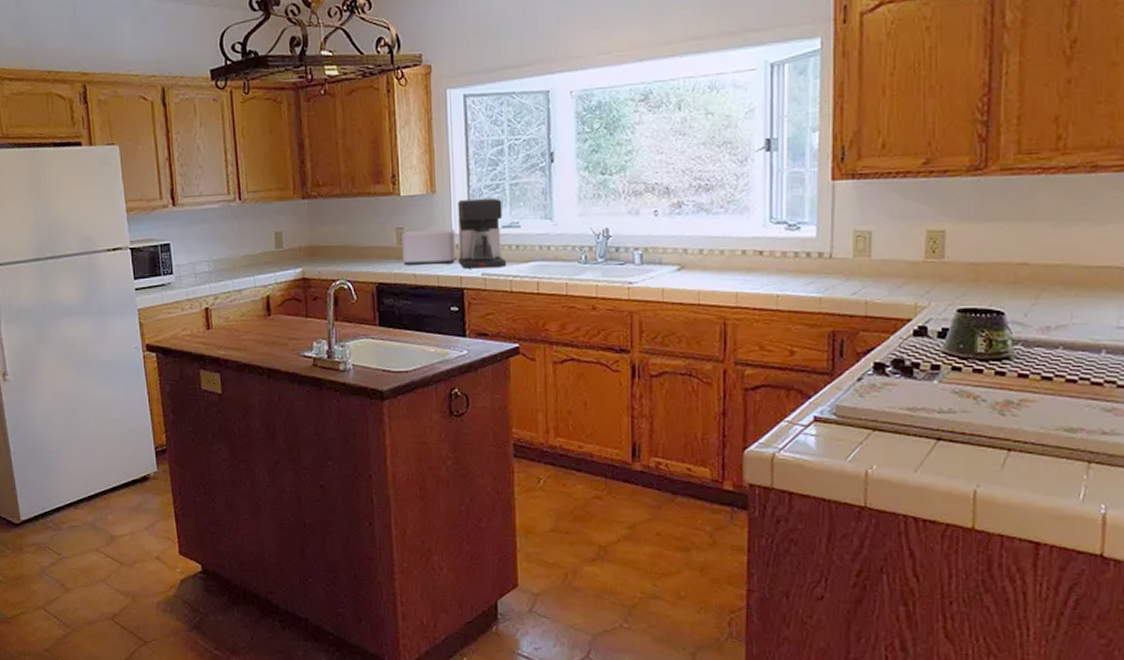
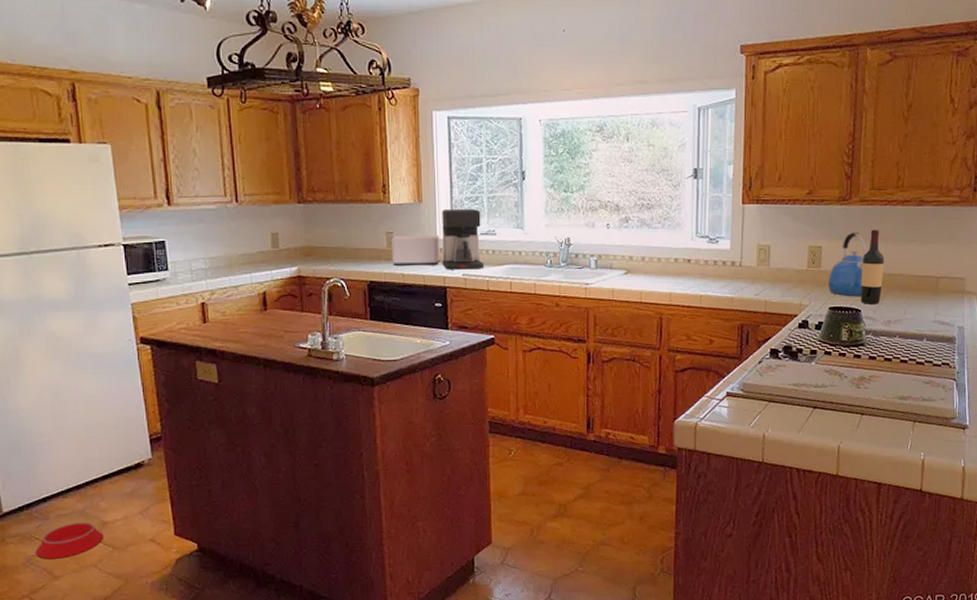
pet bowl: none [49,534,112,571] -> present [35,521,104,560]
kettle: none [954,210,1011,294] -> present [827,232,866,296]
wine bottle: none [1003,205,1039,305] -> present [860,229,884,304]

